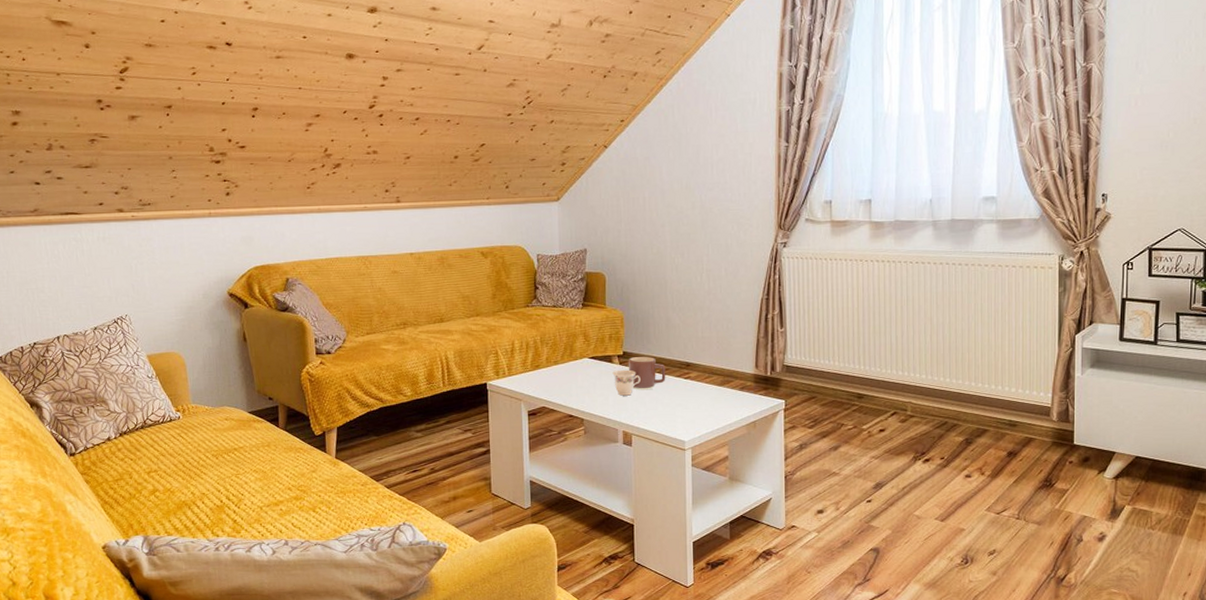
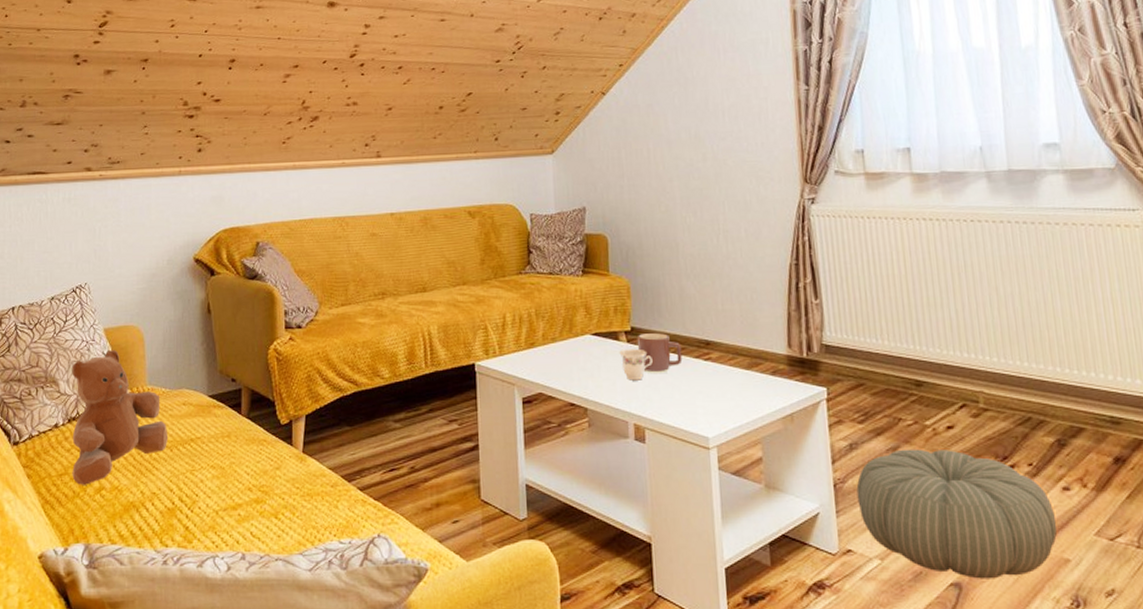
teddy bear: none [119,374,214,488] -> present [72,350,169,485]
pouf: none [803,447,958,545] -> present [856,449,1058,579]

